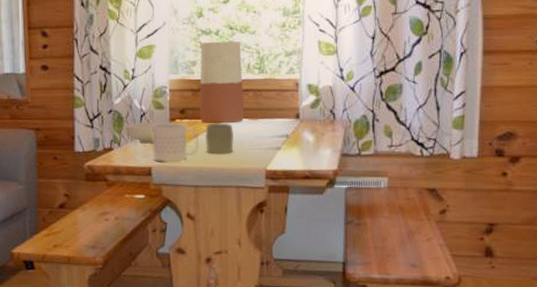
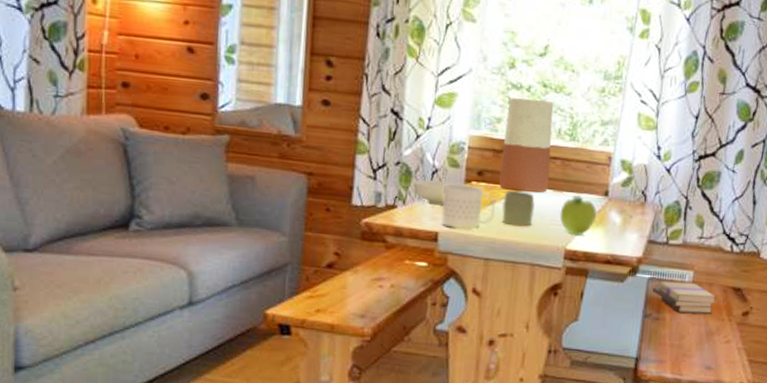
fruit: none [257,120,291,156] -> present [559,194,597,235]
books: none [351,189,412,217] -> present [652,281,716,314]

